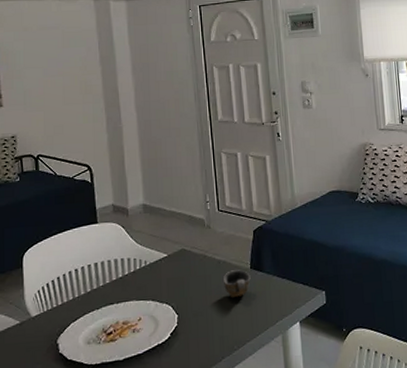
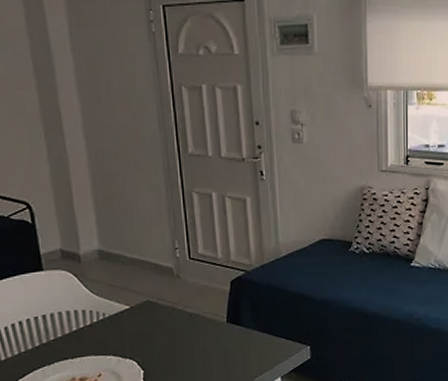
cup: present [224,269,251,298] -> none [196,323,227,353]

